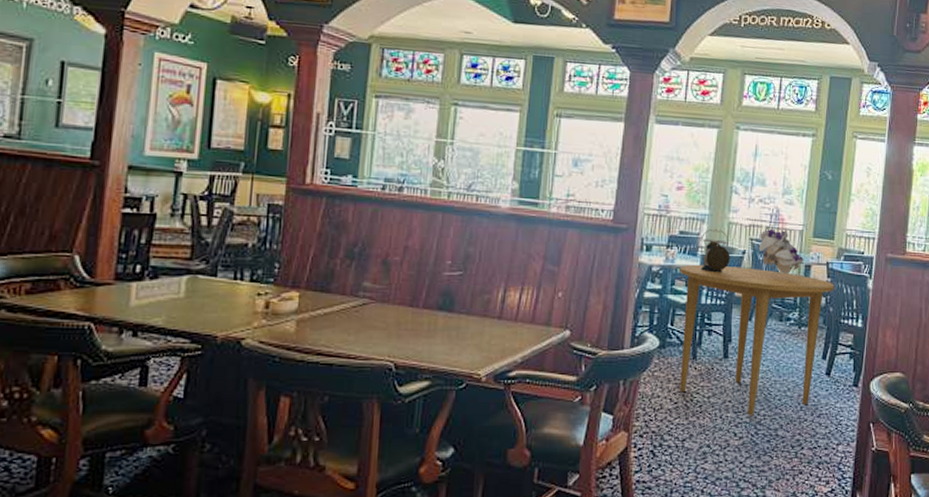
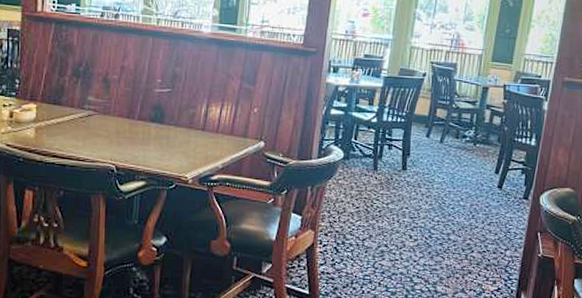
dining table: present [679,264,834,416] -> none [361,85,510,221]
lantern: present [700,228,730,273] -> none [383,52,412,93]
bouquet: present [758,228,804,274] -> none [438,52,482,95]

